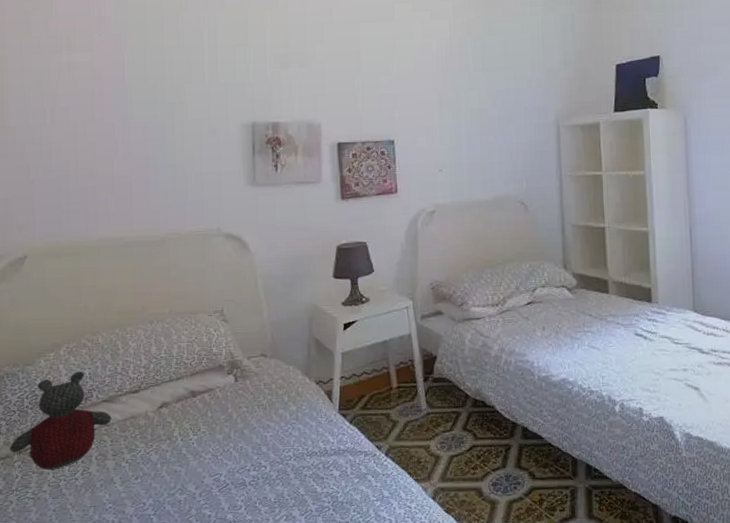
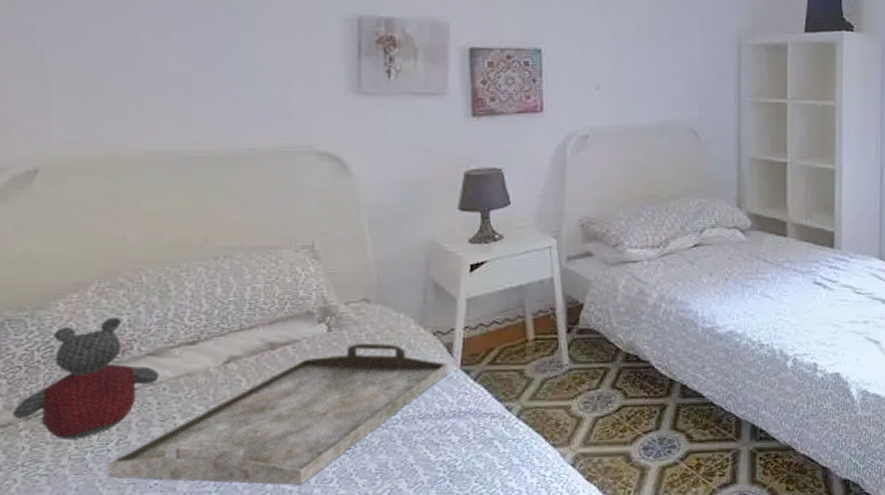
serving tray: none [76,390,330,510] -> present [107,342,449,485]

